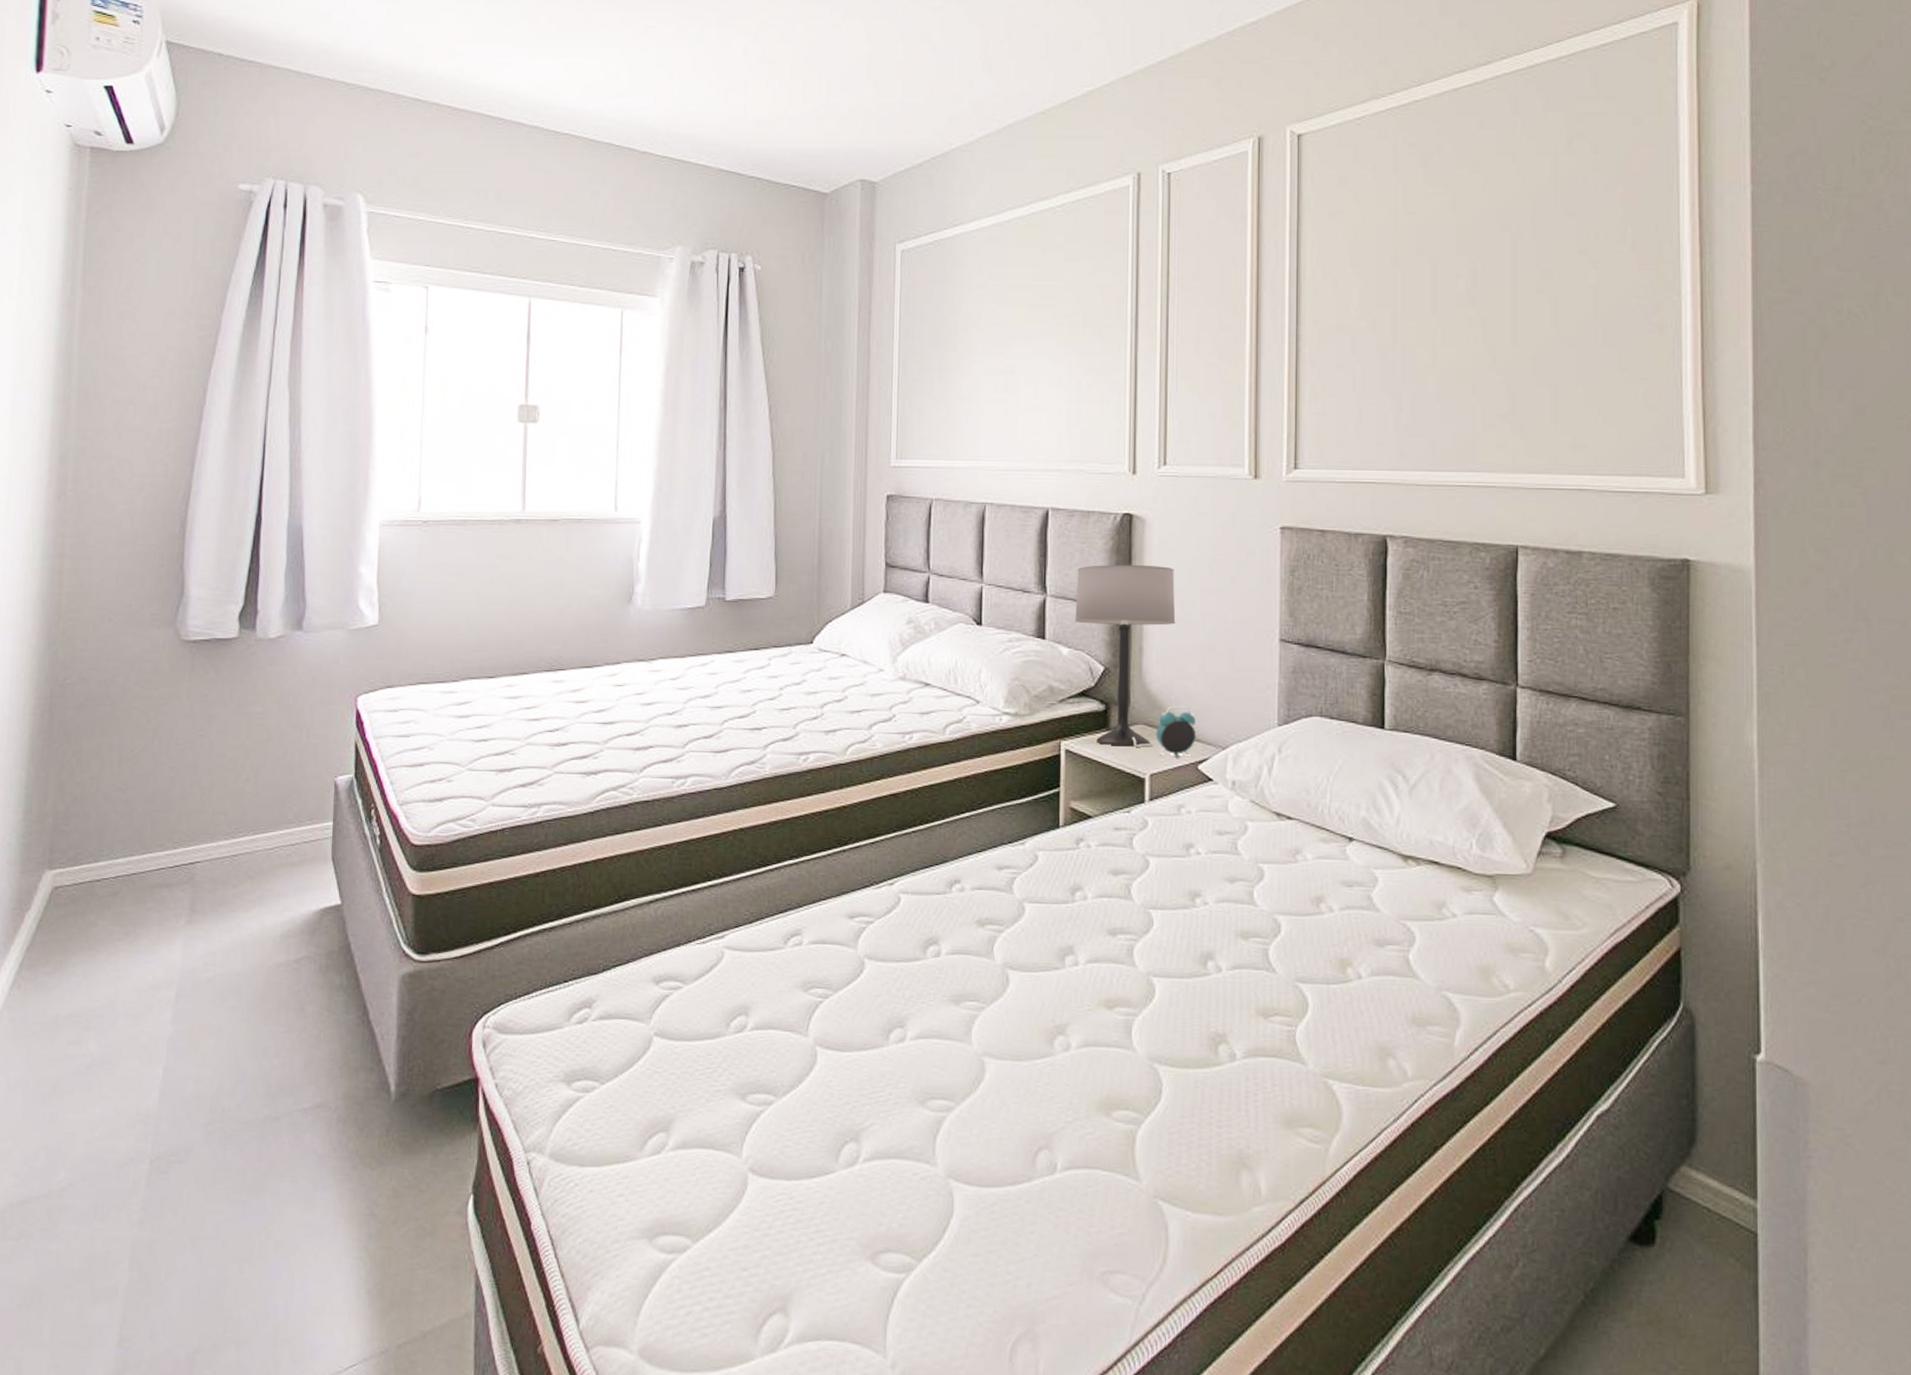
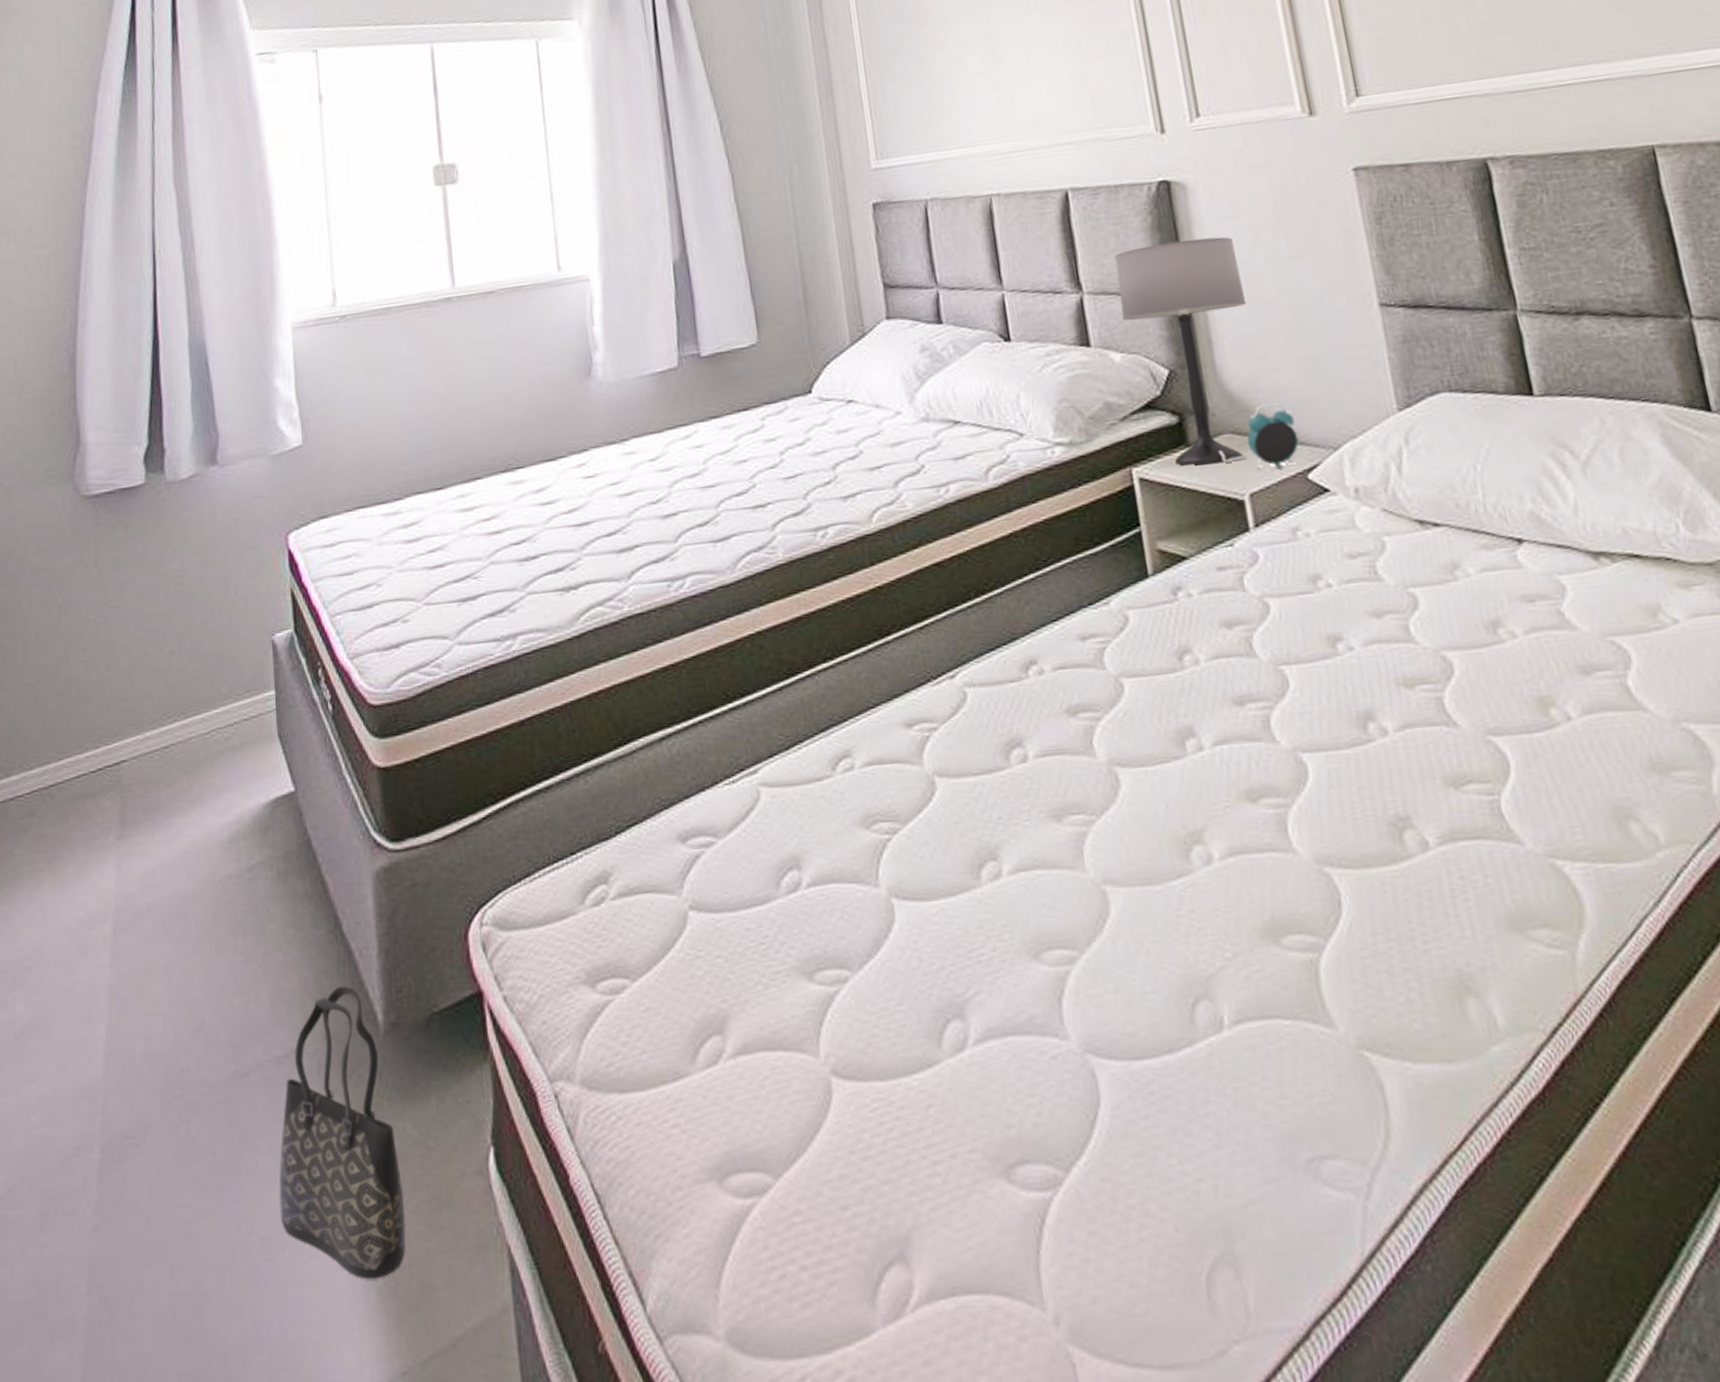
tote bag: none [294,1060,396,1282] -> present [279,985,406,1280]

